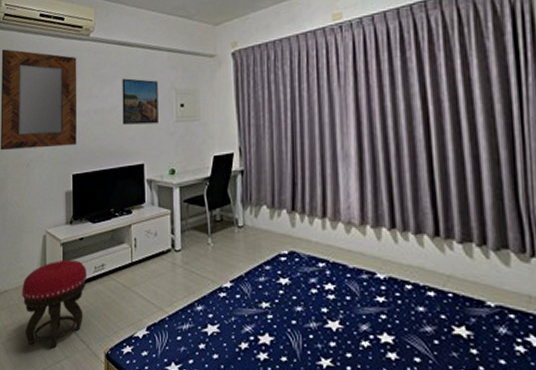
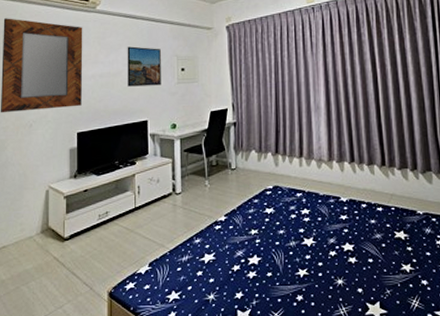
stool: present [22,260,87,349] -> none [22,211,90,295]

